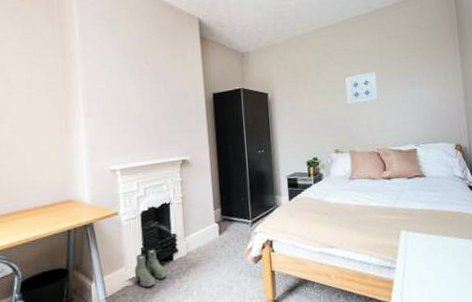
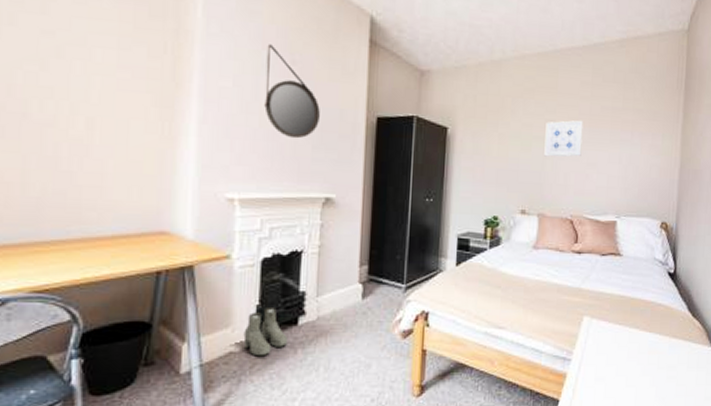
home mirror: none [127,52,171,119] -> present [264,44,320,139]

